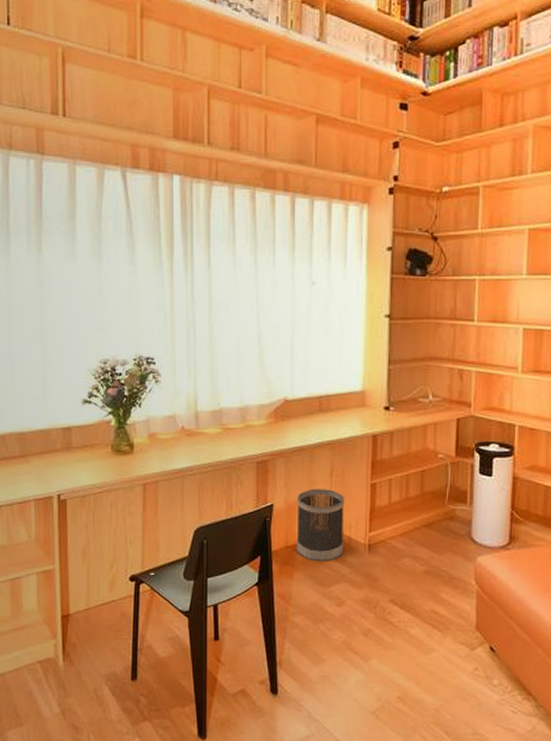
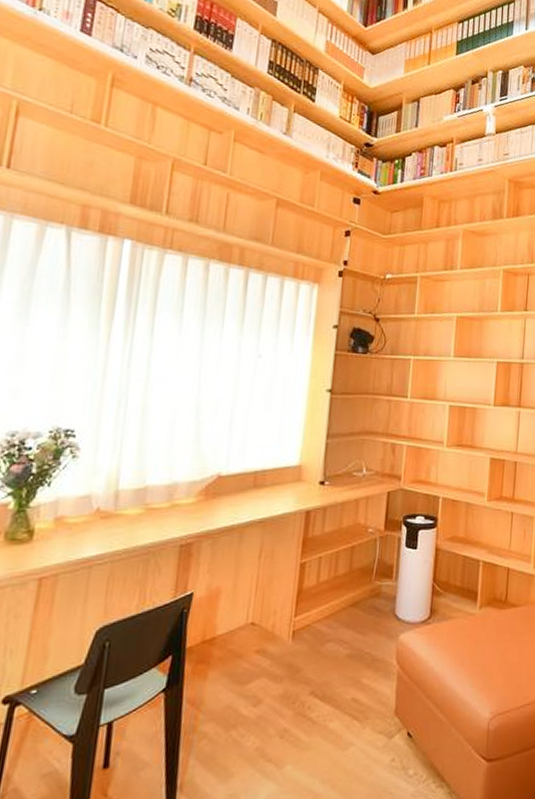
wastebasket: present [296,488,344,562] -> none [213,572,271,656]

